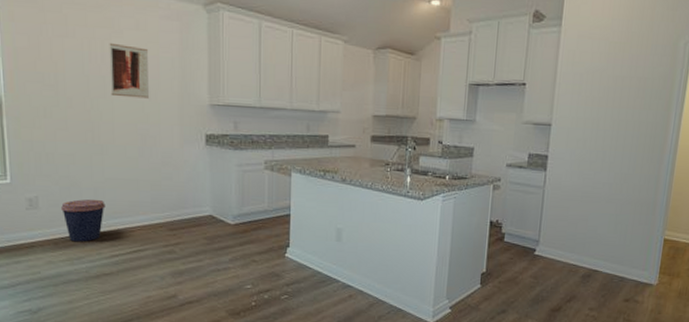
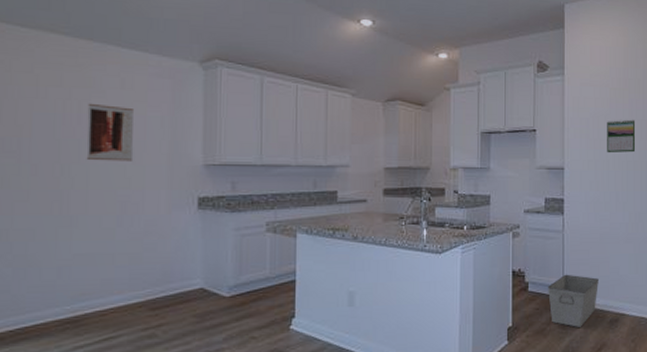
coffee cup: present [61,199,106,242] -> none [13,280,71,335]
storage bin: none [523,228,575,279] -> present [548,274,599,327]
calendar: none [598,76,634,112] -> present [607,119,636,153]

